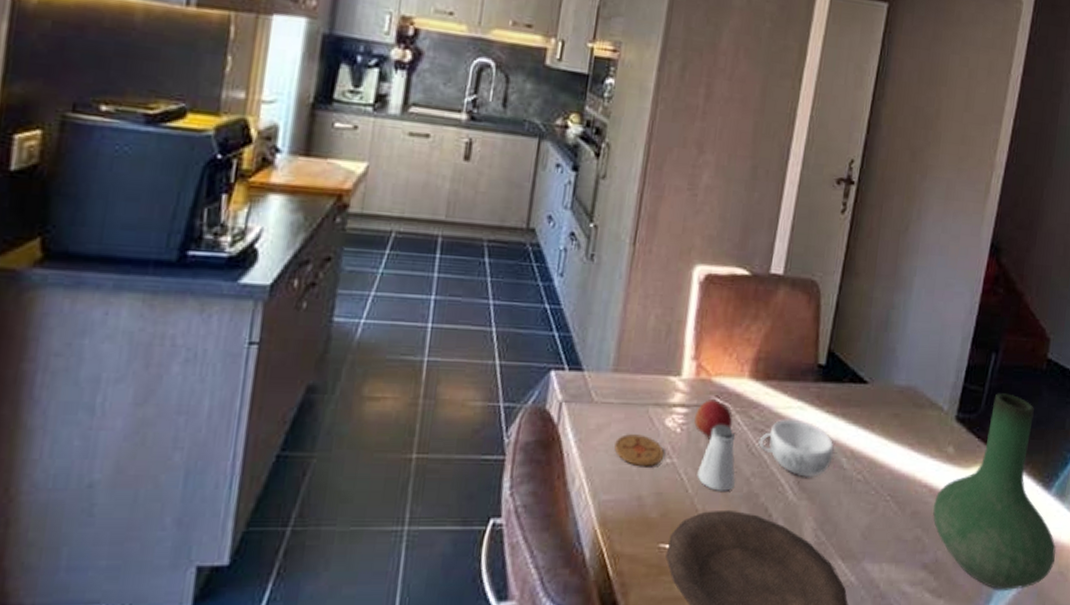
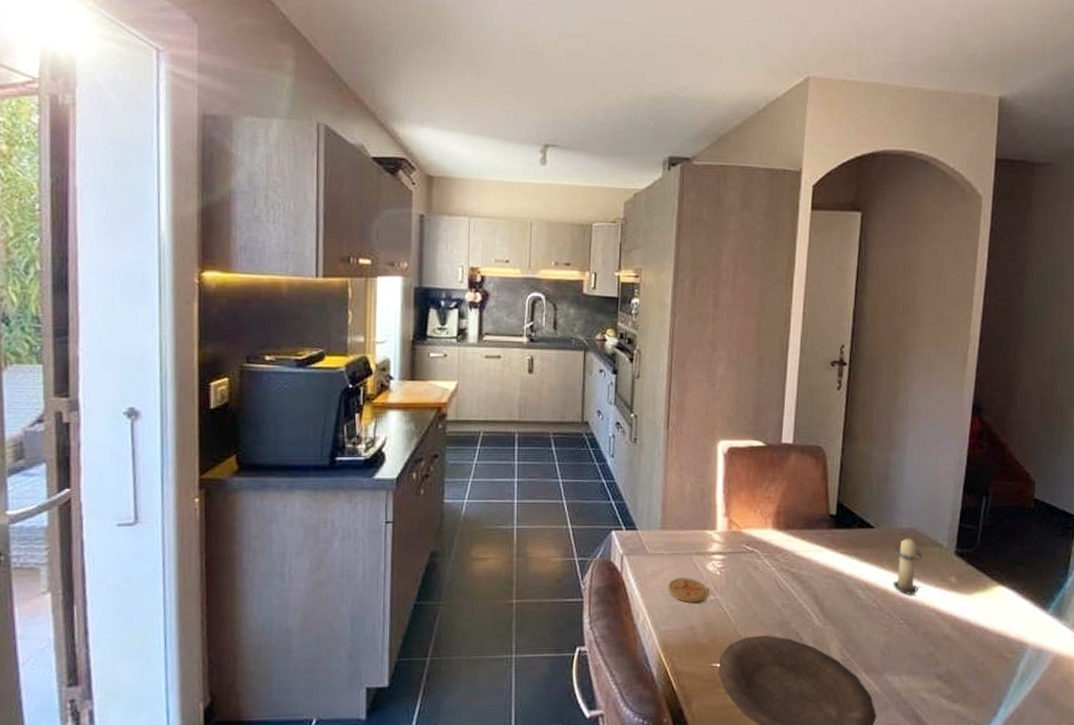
apple: present [694,400,733,439] -> none [731,547,763,579]
saltshaker: present [697,424,736,491] -> none [737,567,769,620]
decorative bowl: present [758,419,835,477] -> none [786,560,851,607]
candle: none [882,394,920,467] -> present [892,535,923,595]
vase: present [933,393,1056,590] -> none [942,530,1057,696]

